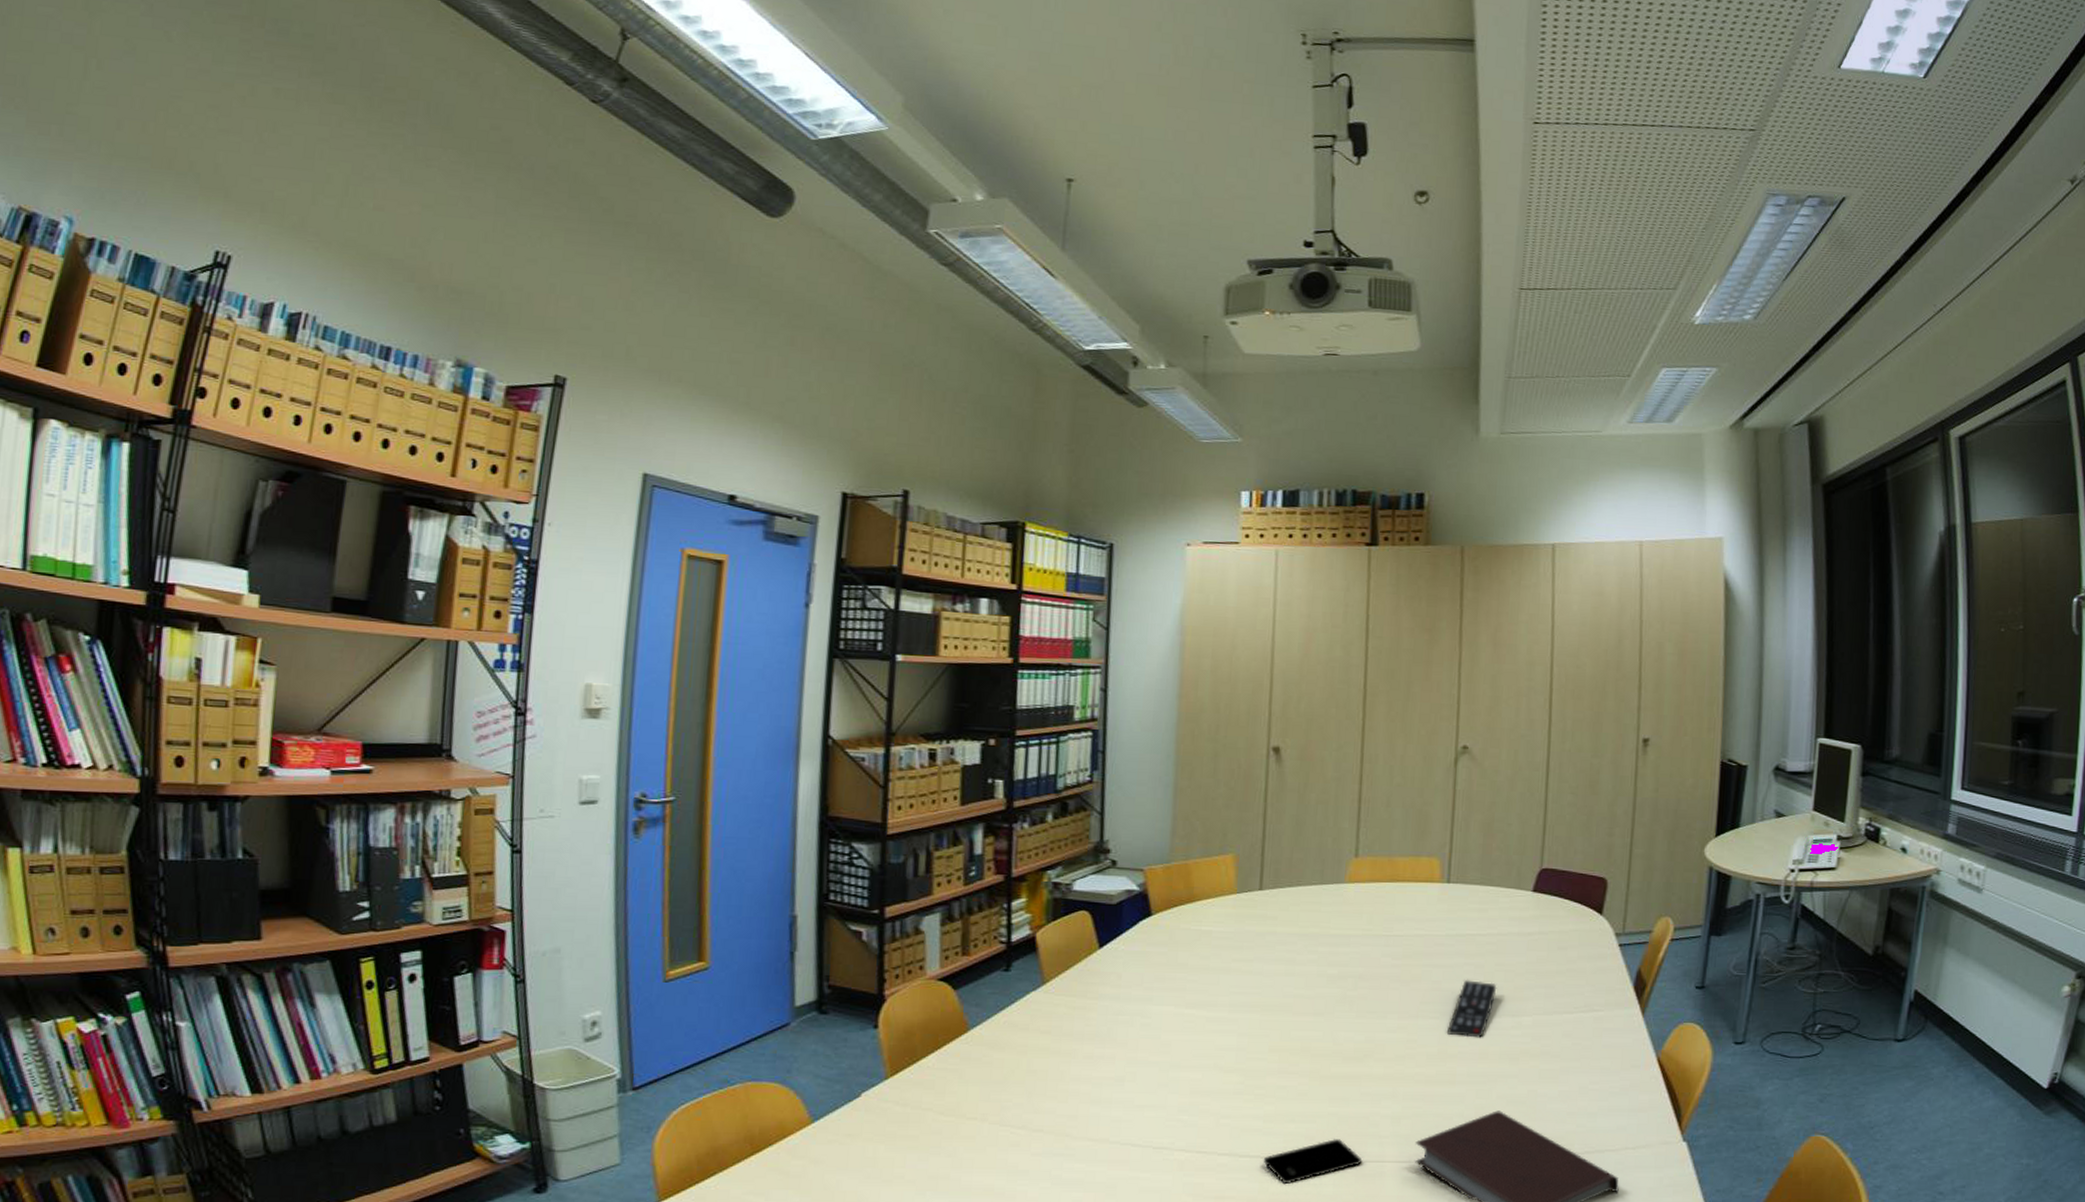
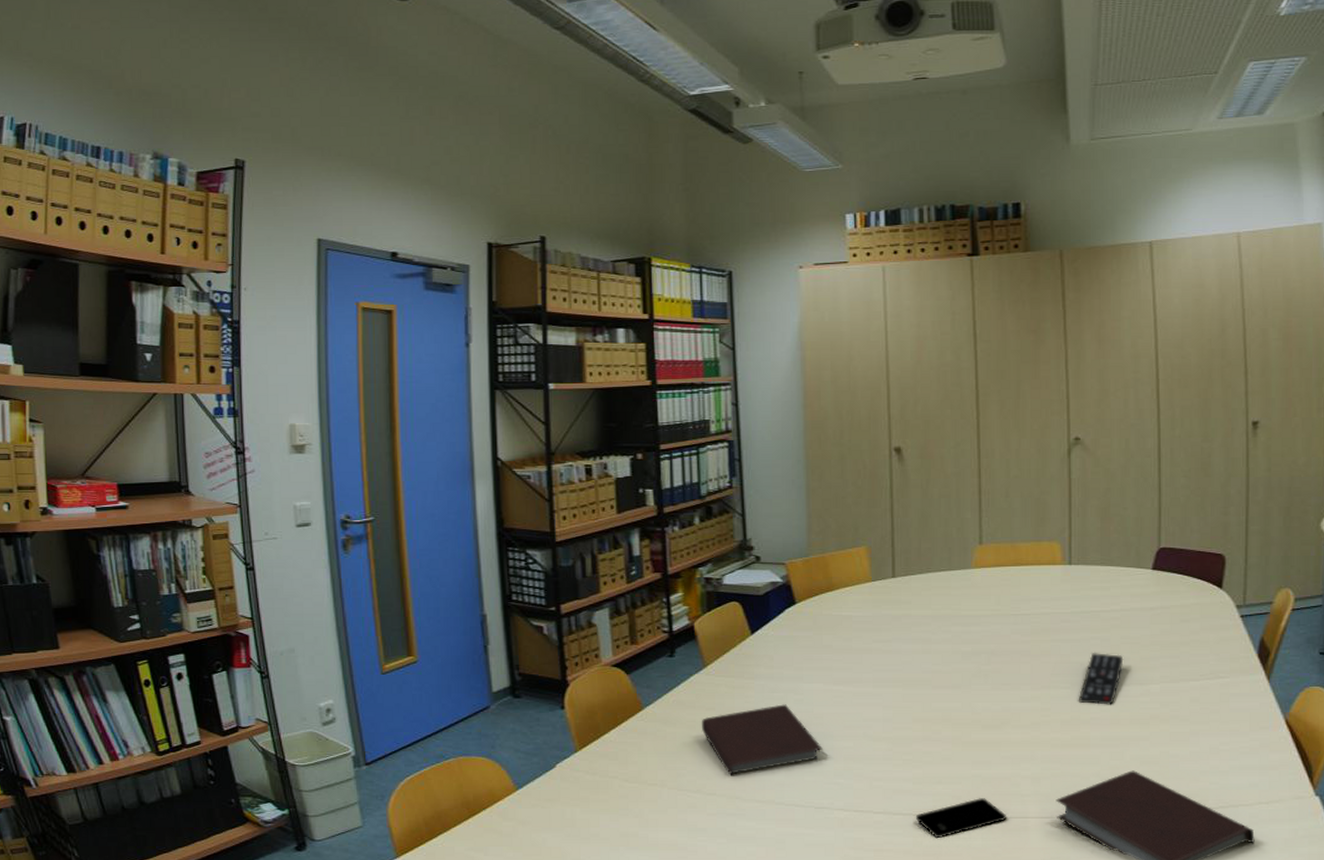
notebook: none [1034,1028,1168,1110] -> present [702,704,822,776]

